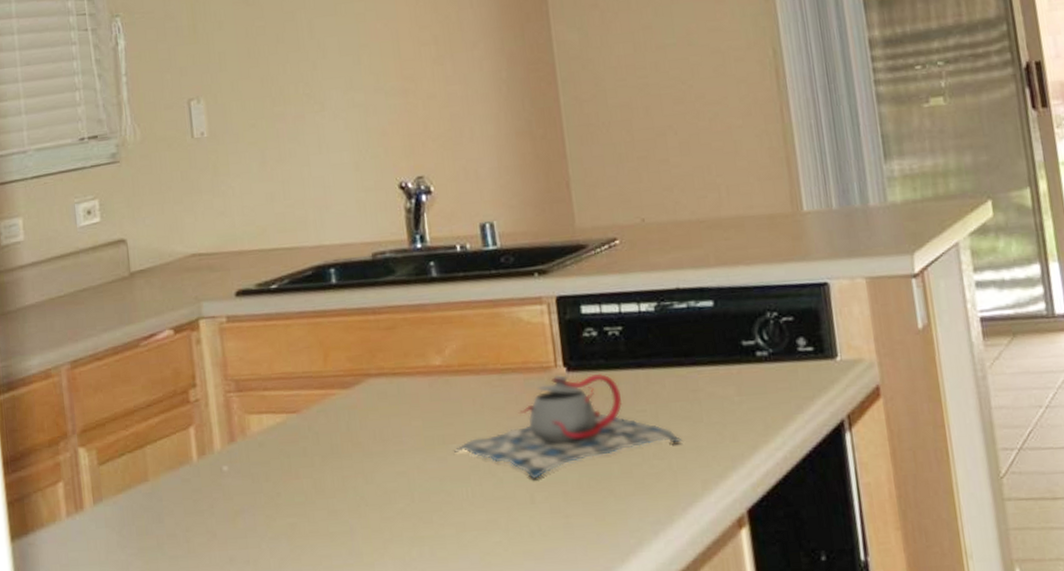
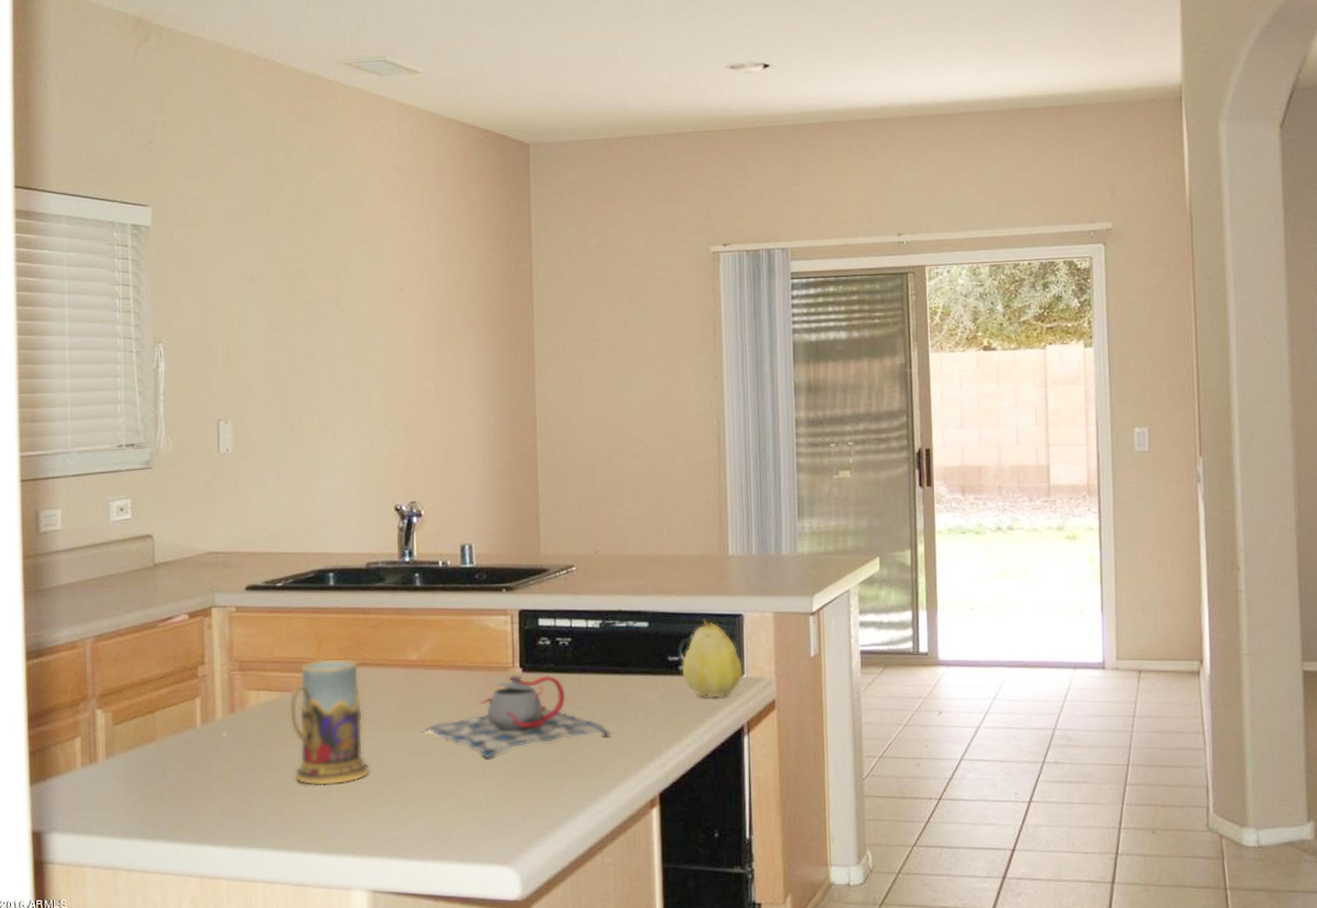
mug: none [296,368,398,524] -> present [289,658,371,785]
fruit: none [759,291,836,389] -> present [681,618,743,698]

